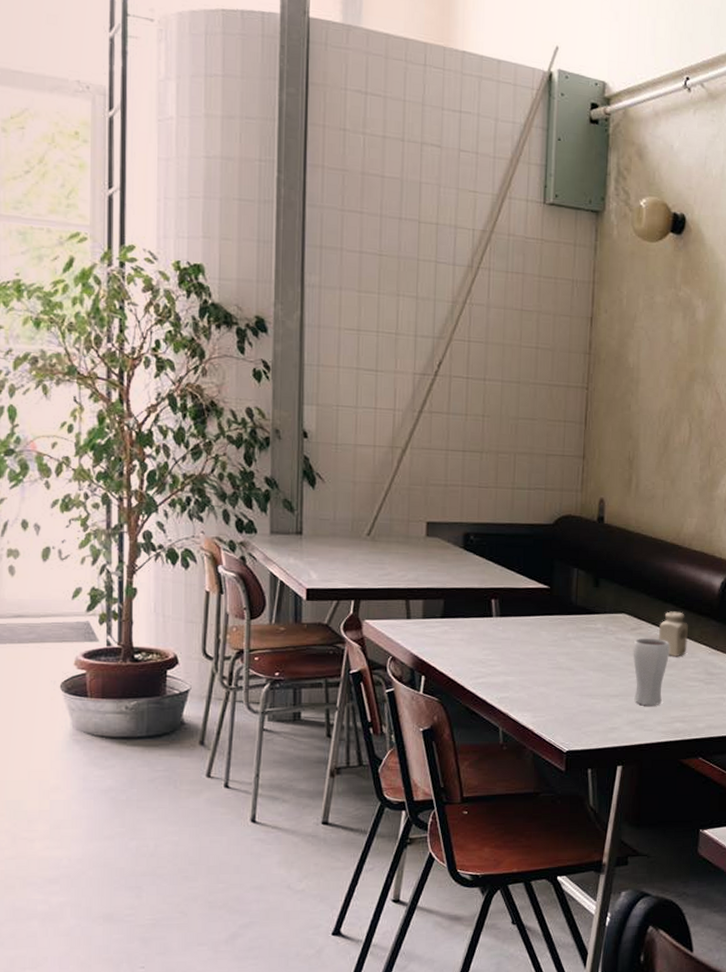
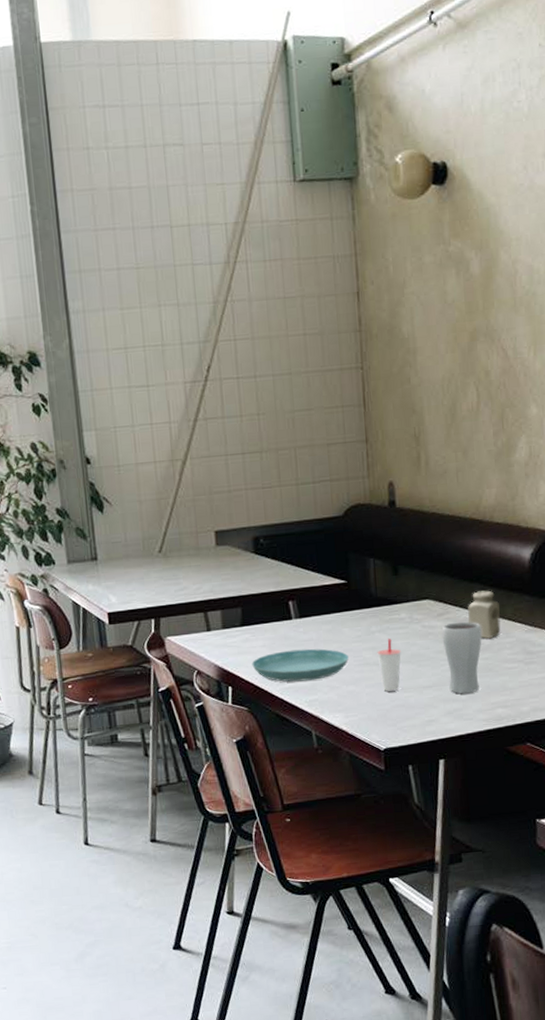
saucer: none [448,646,543,678] -> present [251,648,349,682]
cup: none [570,645,593,696] -> present [377,638,401,692]

